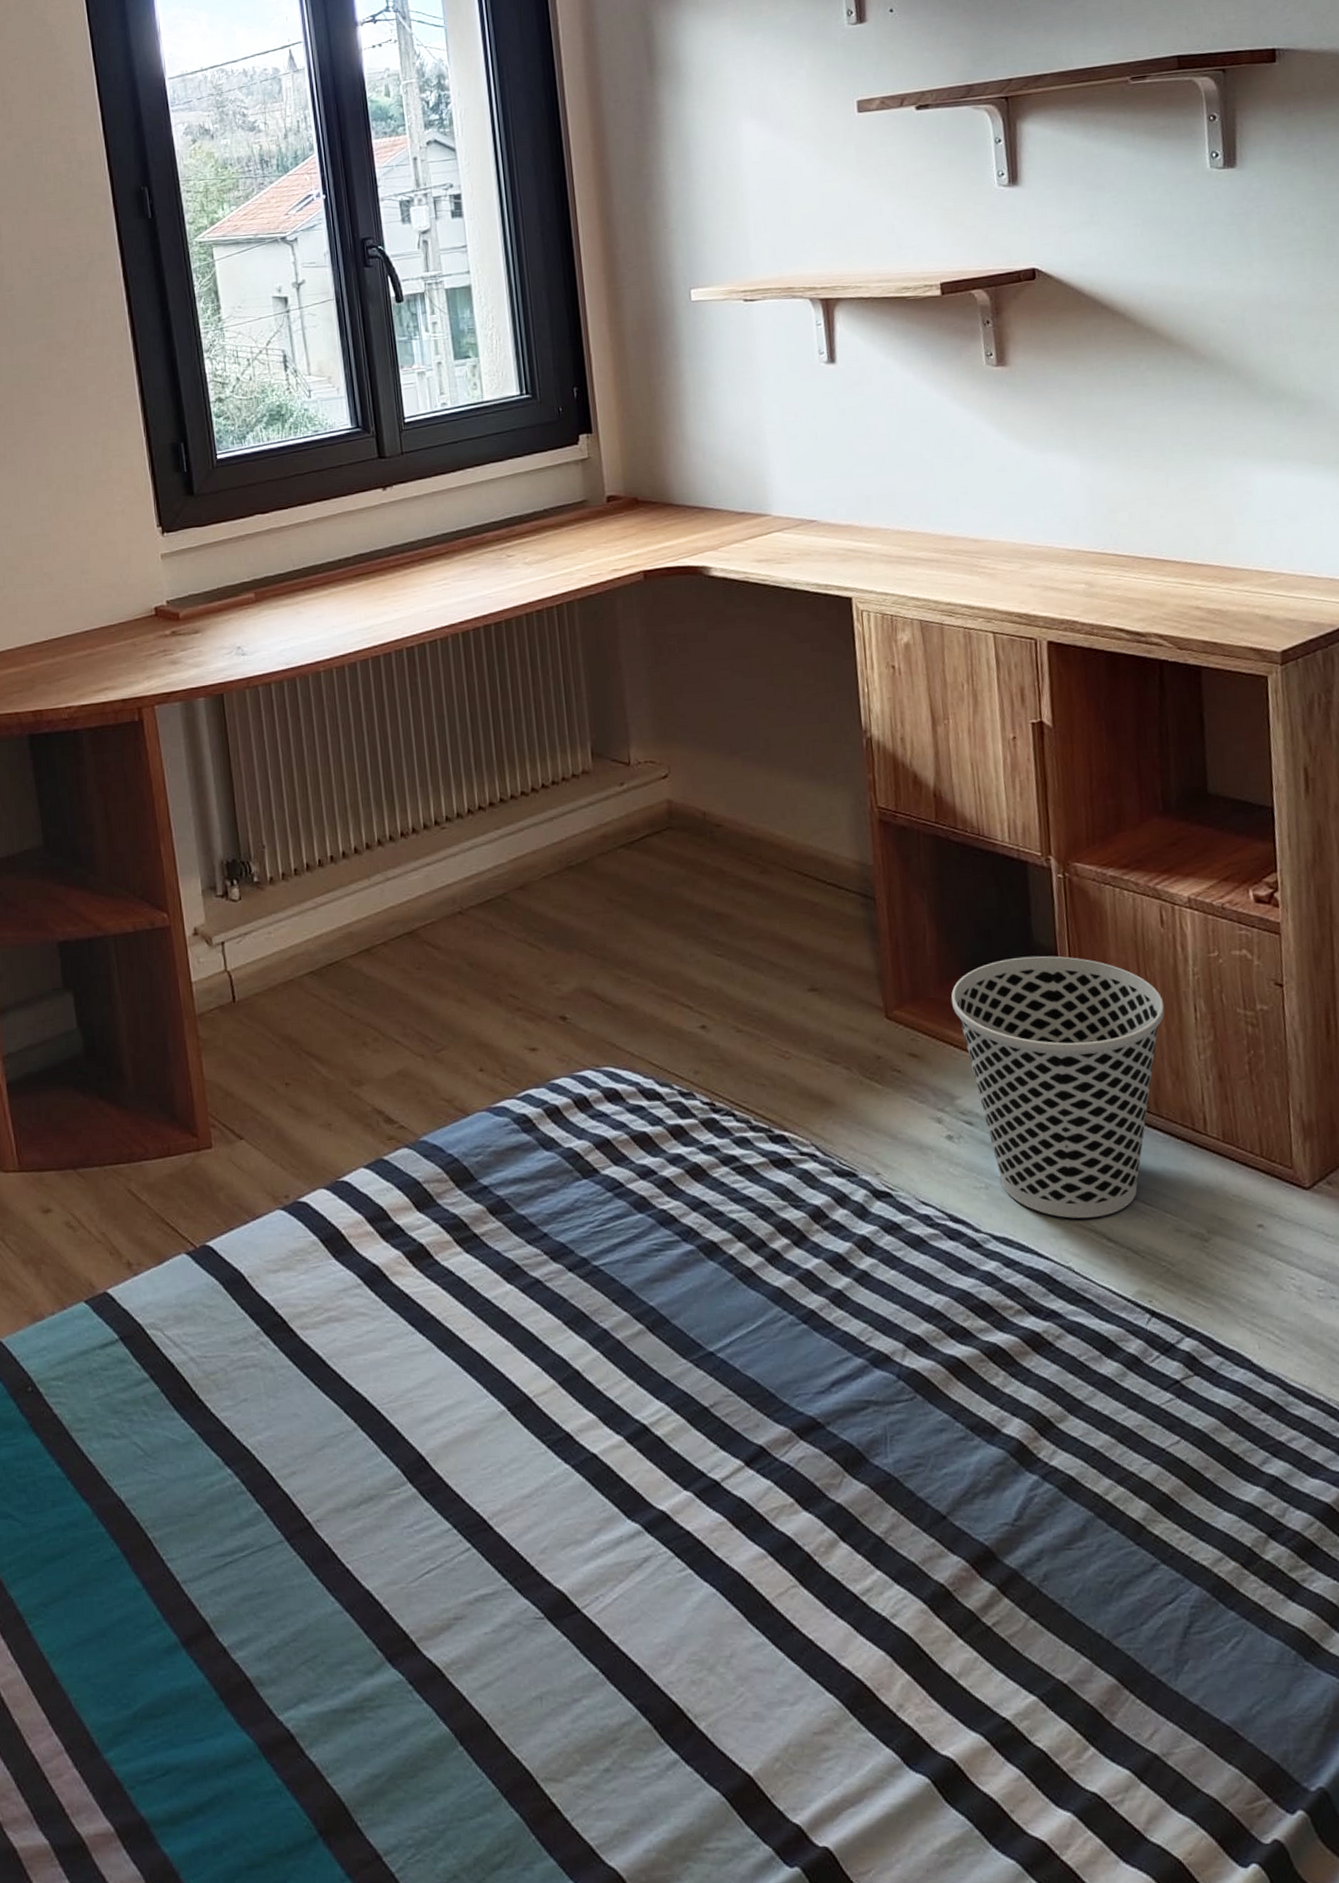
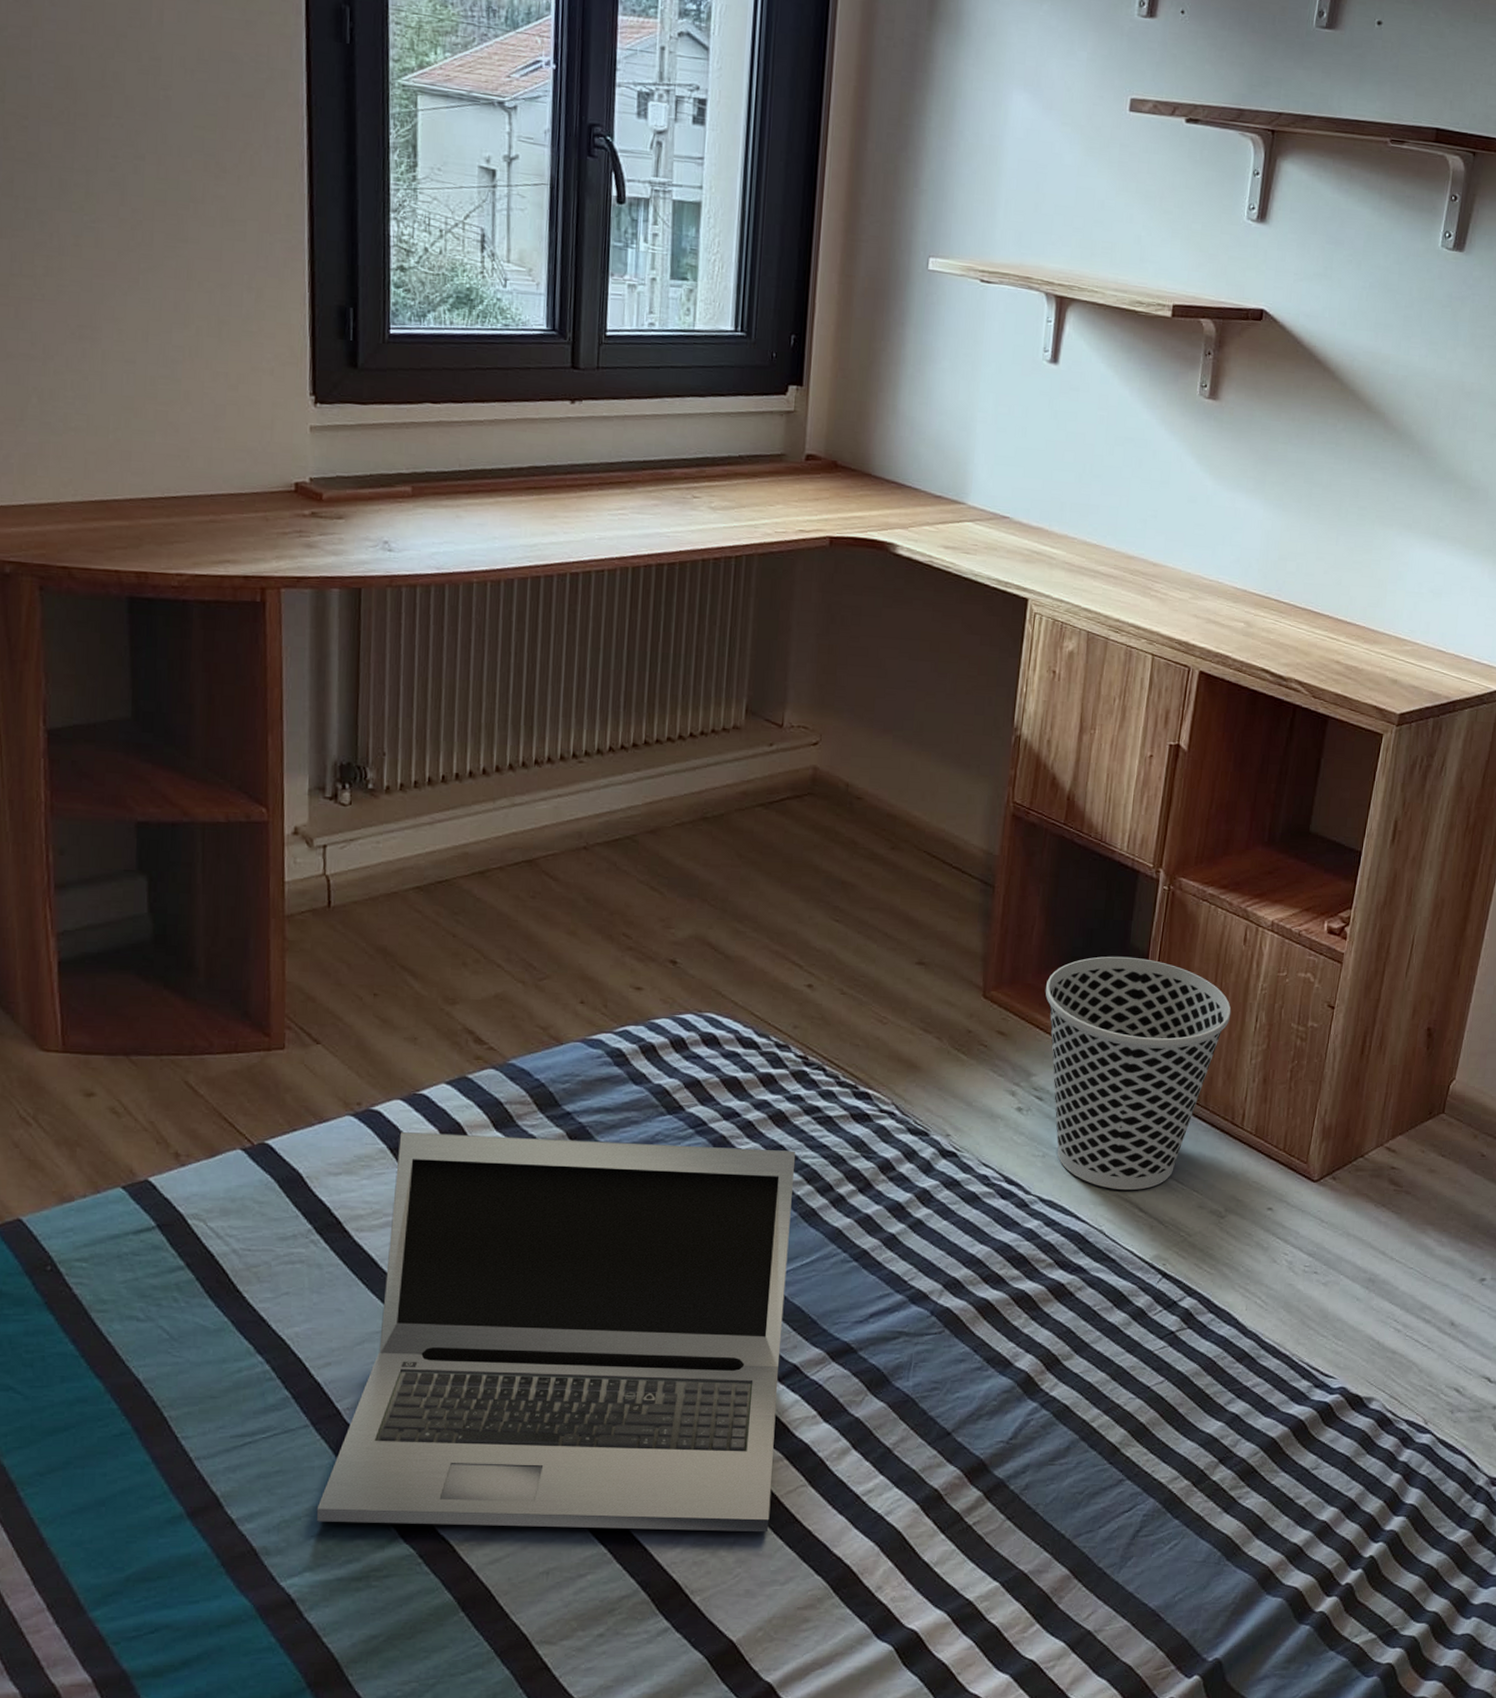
laptop: none [302,1206,766,1647] -> present [316,1132,795,1532]

